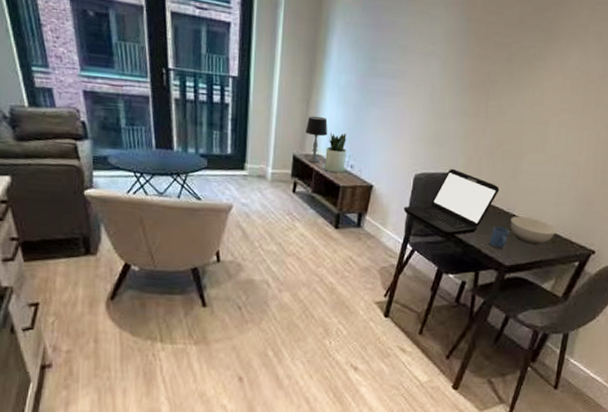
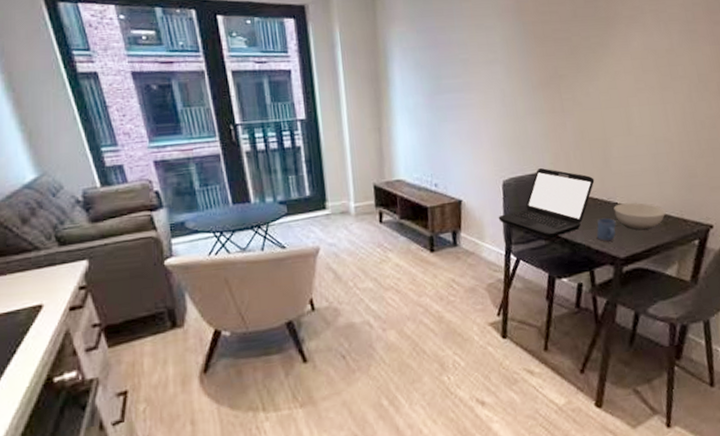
table lamp: present [305,116,328,163] -> none [382,141,406,189]
planter: present [322,132,347,173] -> none [405,153,431,195]

